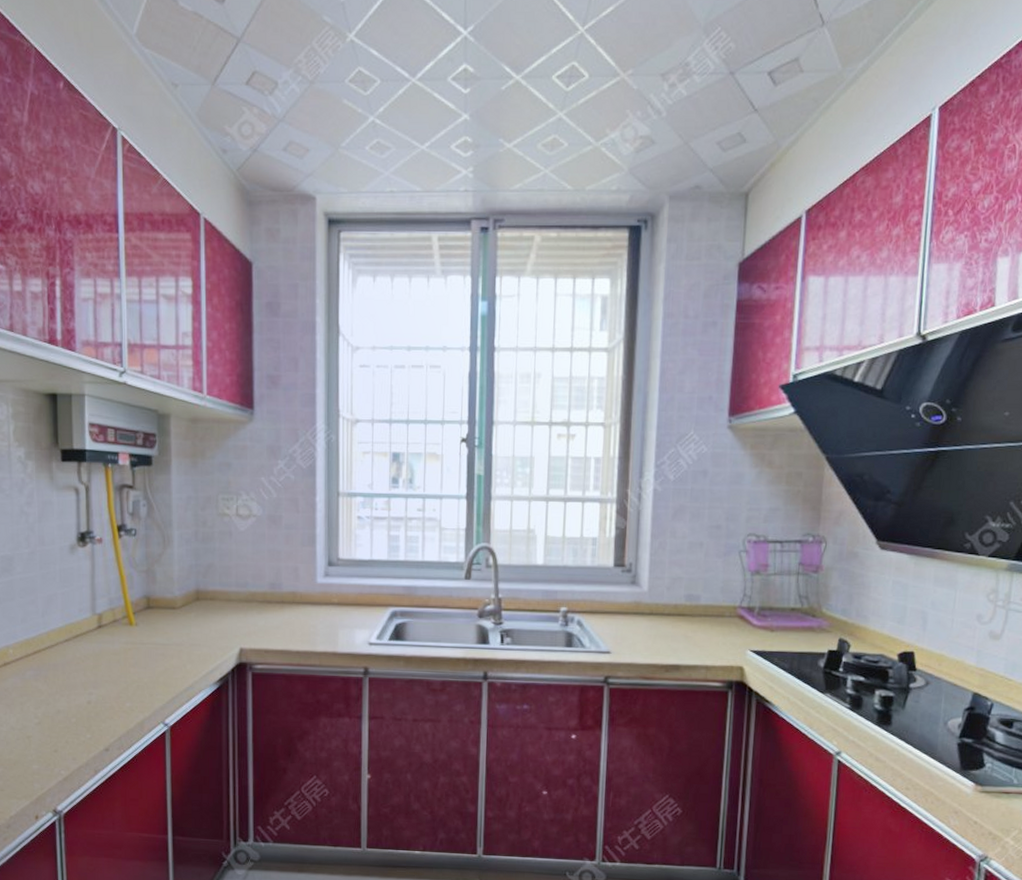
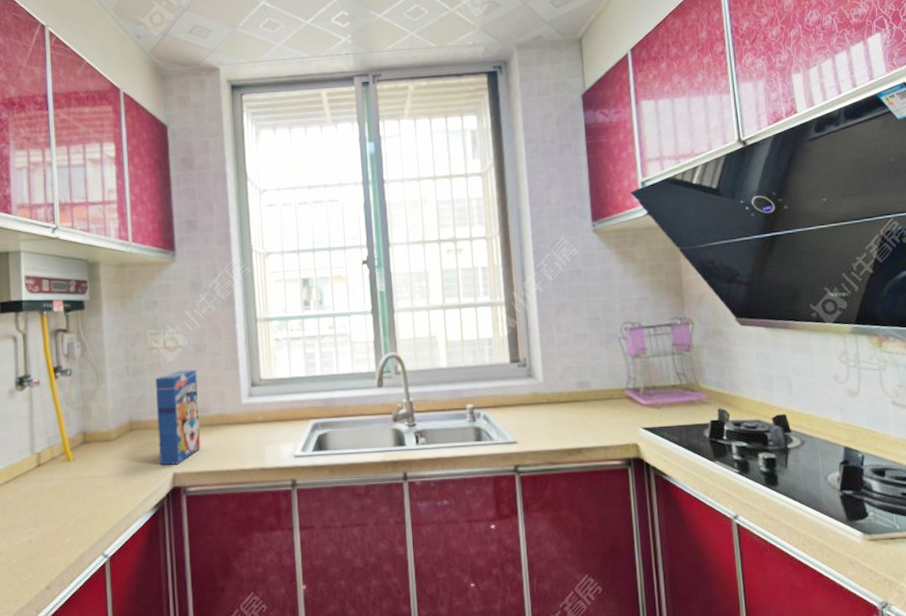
cereal box: none [225,541,271,640] -> present [156,369,201,466]

